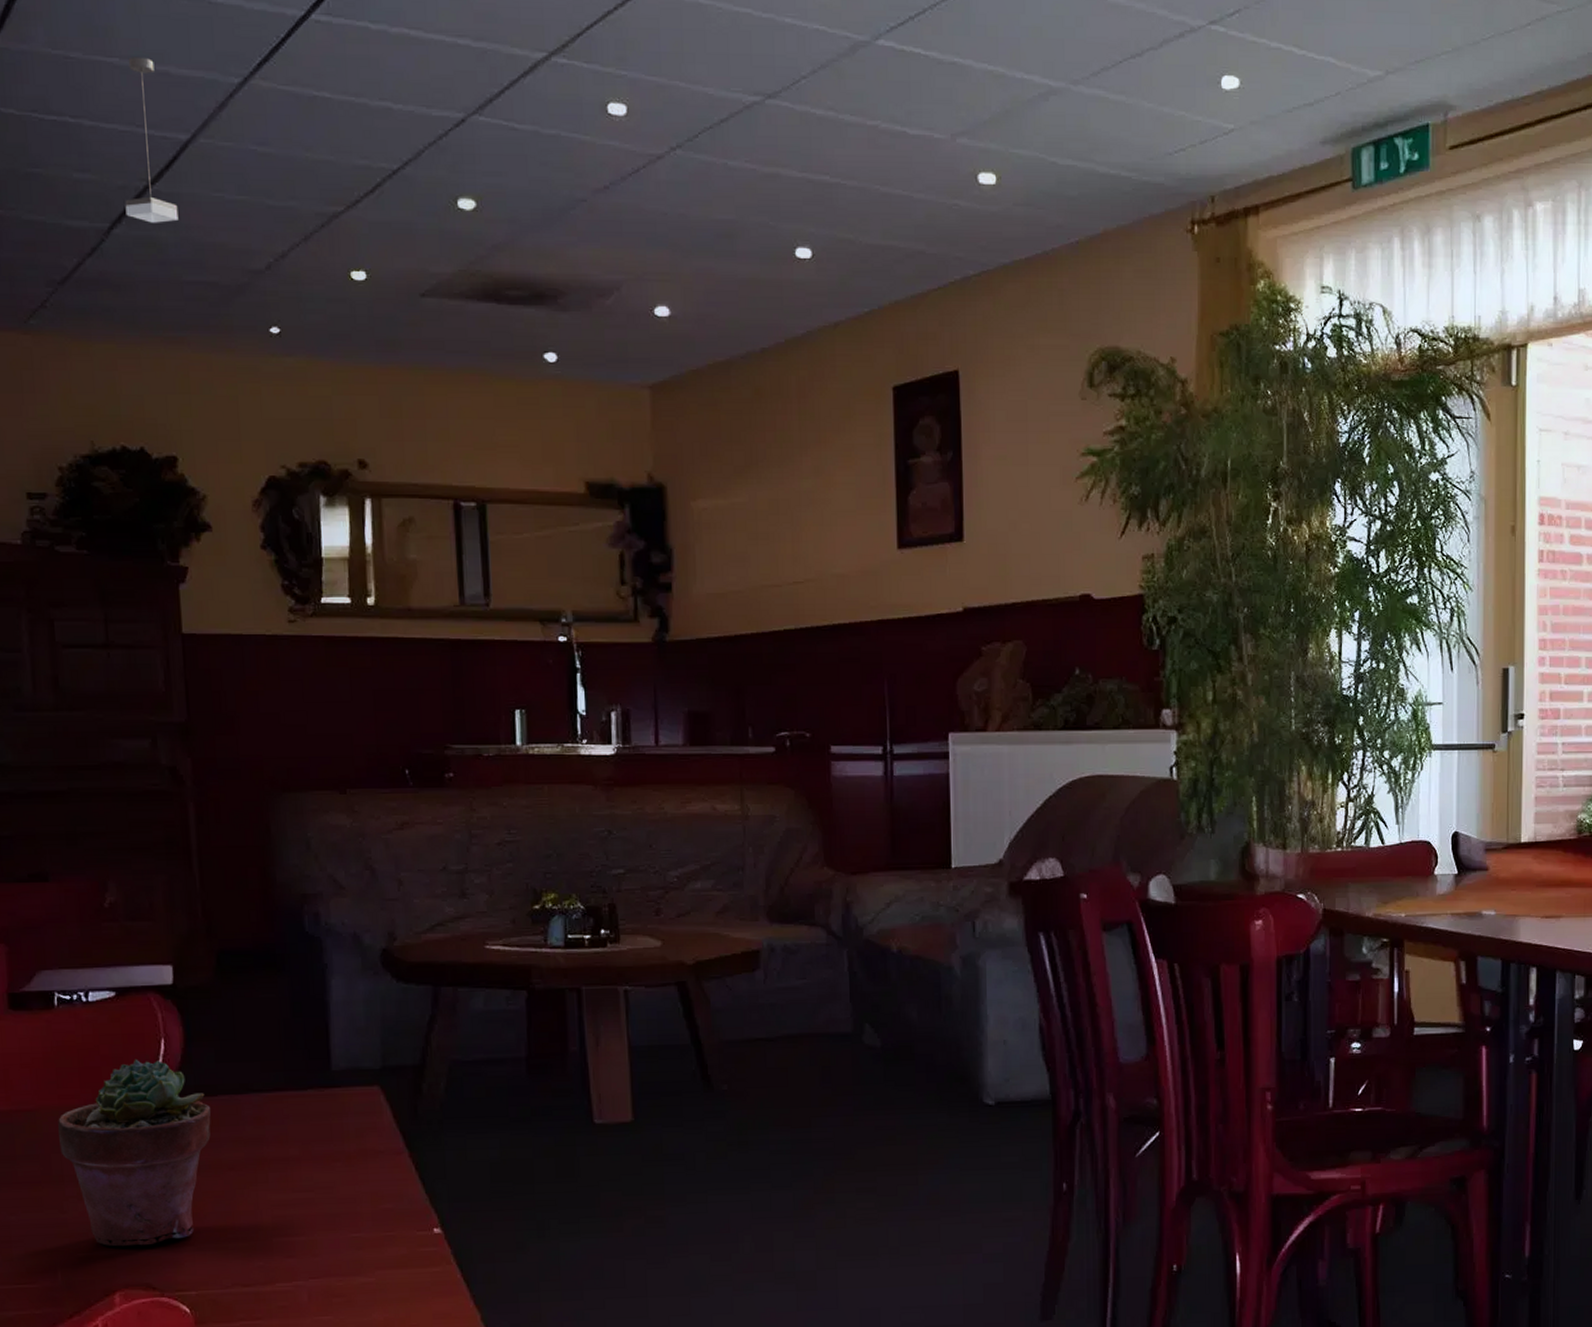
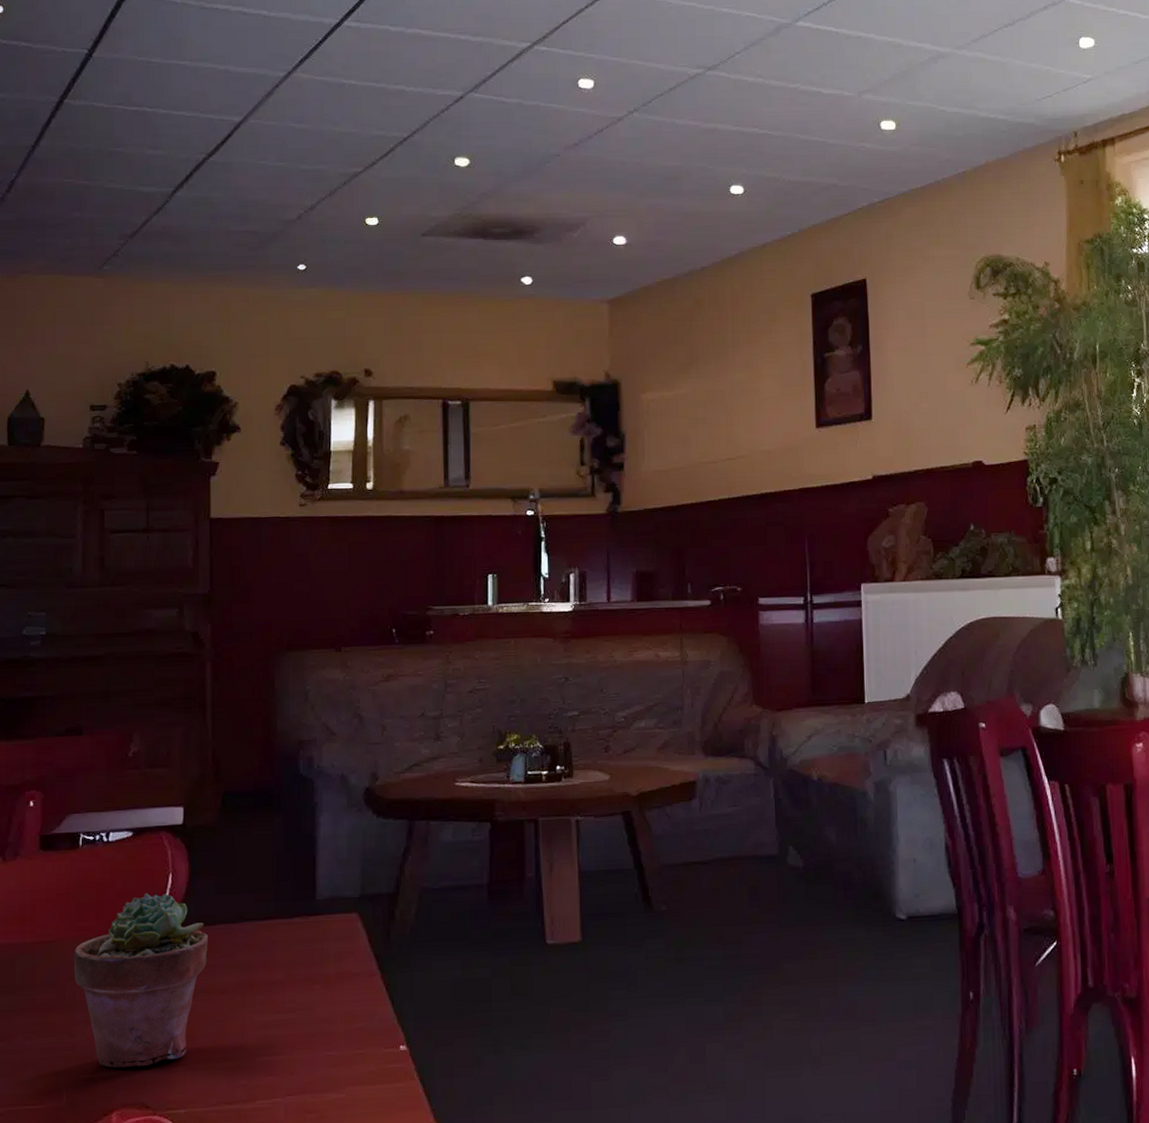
pendant lamp: present [125,56,179,223] -> none [187,59,229,186]

